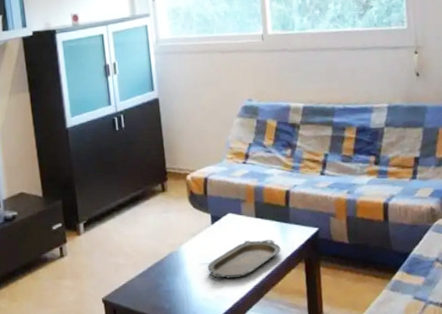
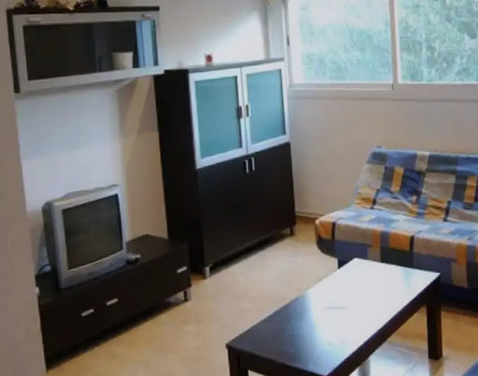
serving tray: present [208,239,281,279] -> none [333,283,405,324]

